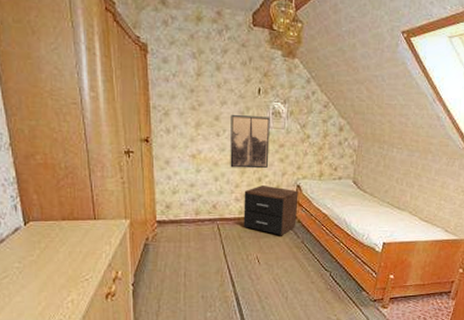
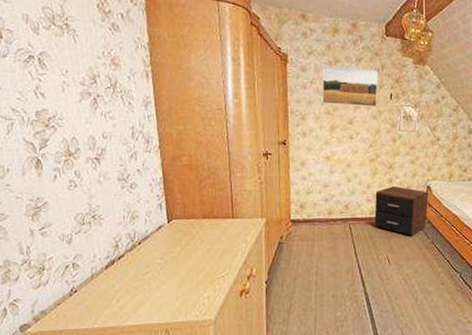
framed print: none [185,56,245,102] -> present [322,65,378,107]
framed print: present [230,115,270,169] -> none [362,119,401,170]

